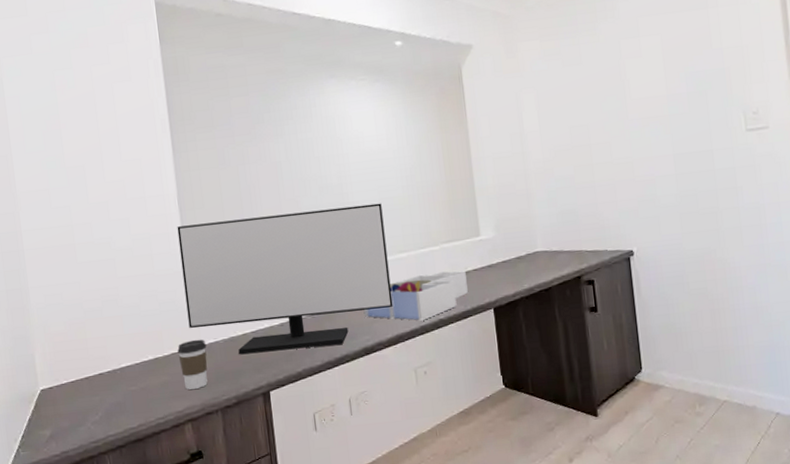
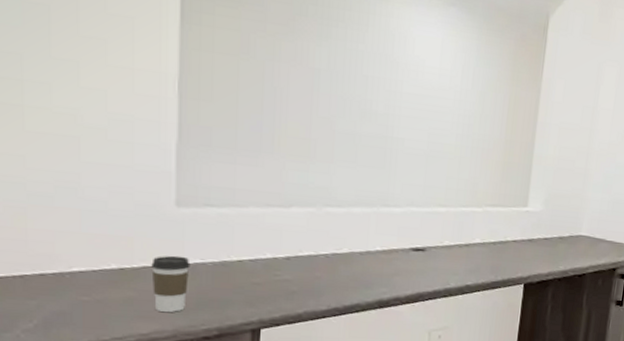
monitor: present [177,203,393,355] -> none [170,116,430,292]
desk organizer: present [363,271,468,321] -> none [385,234,504,283]

